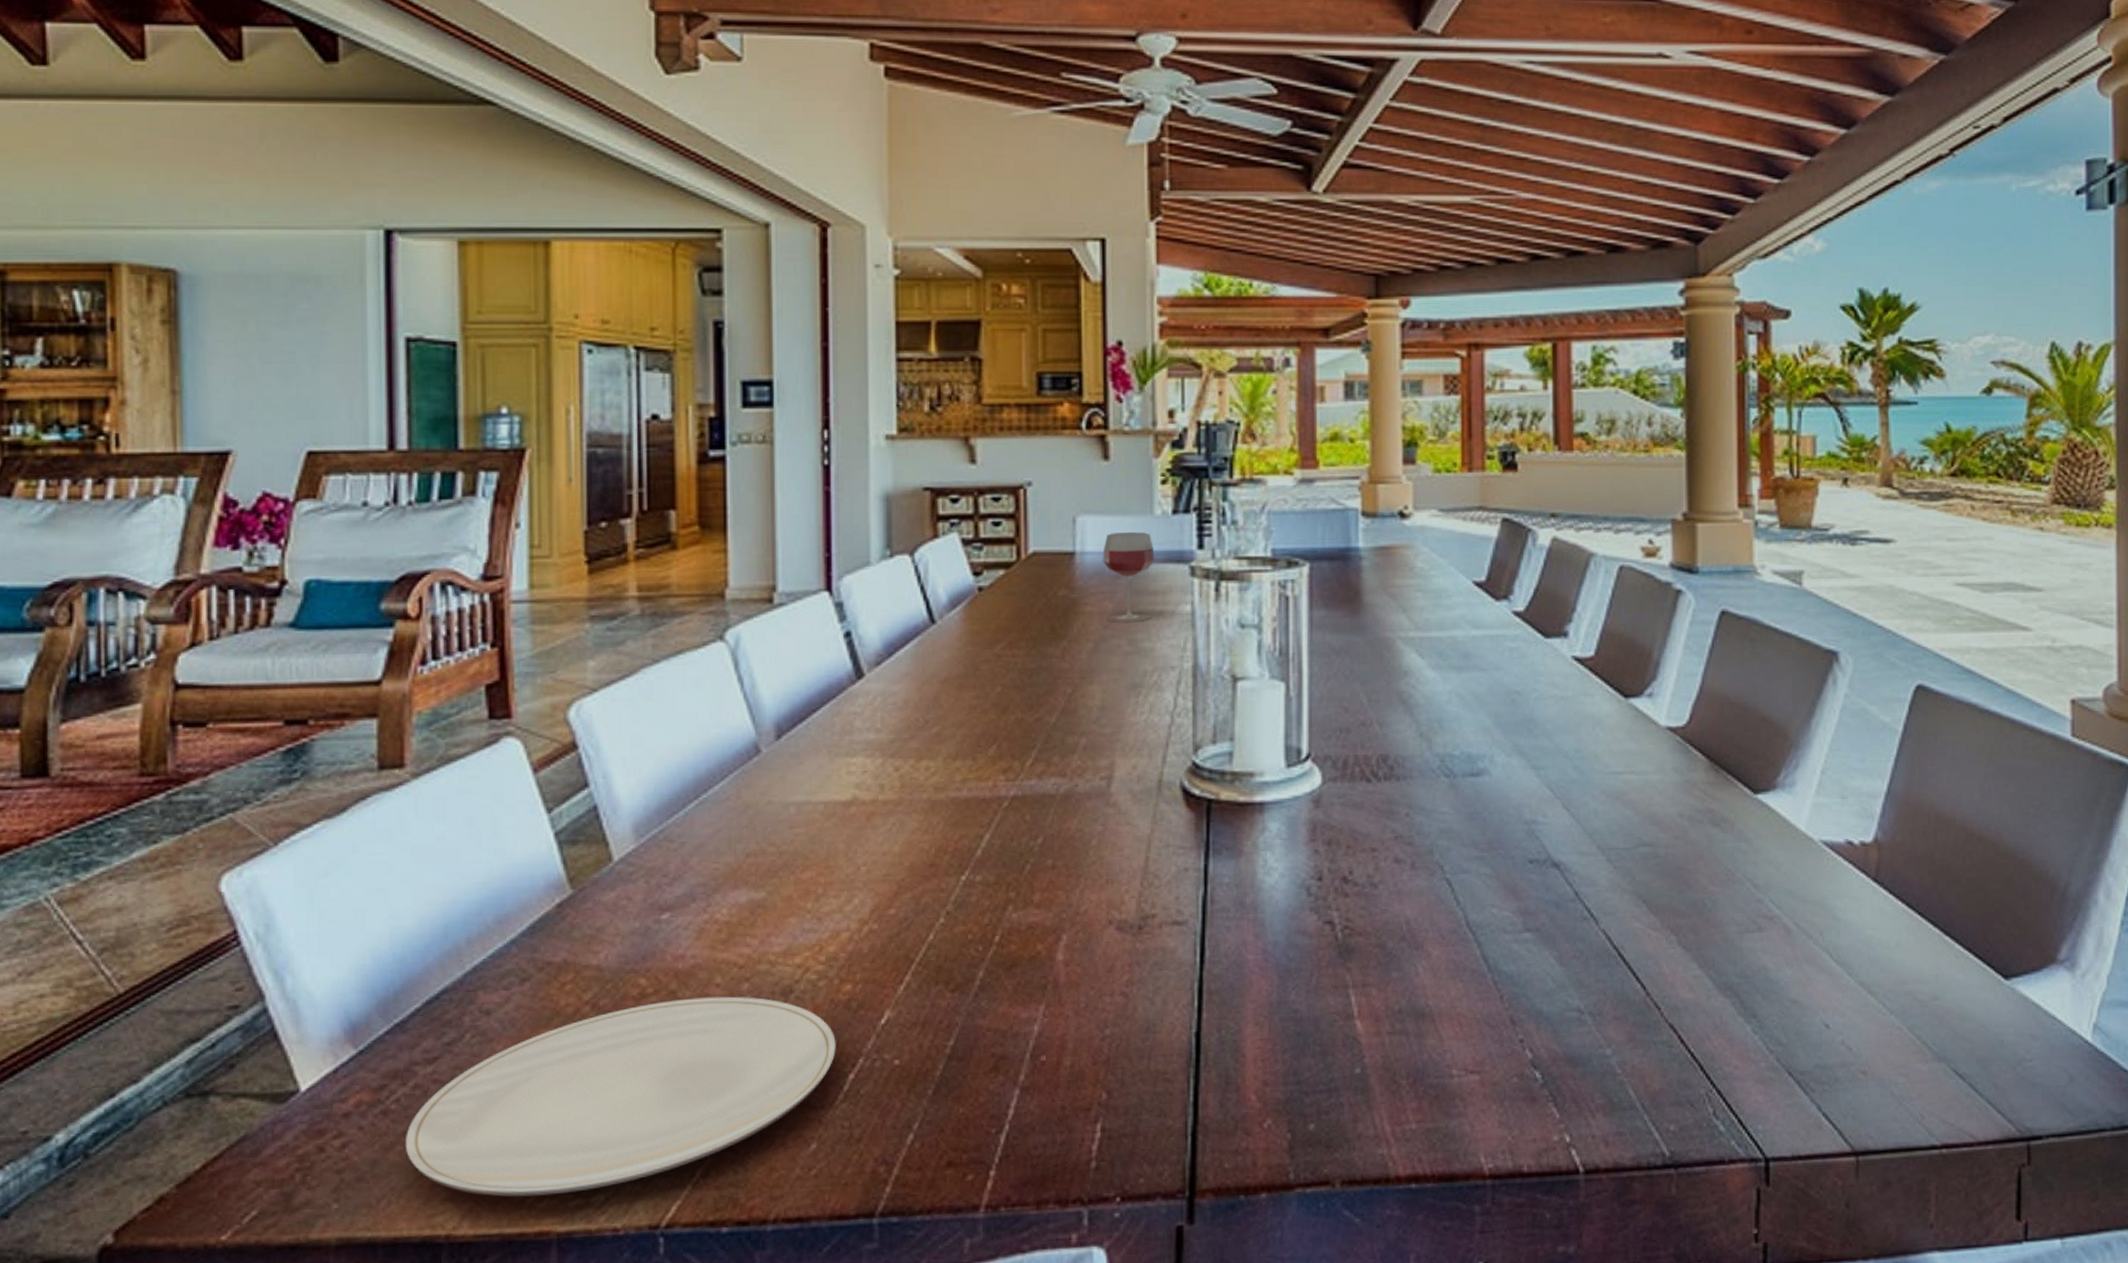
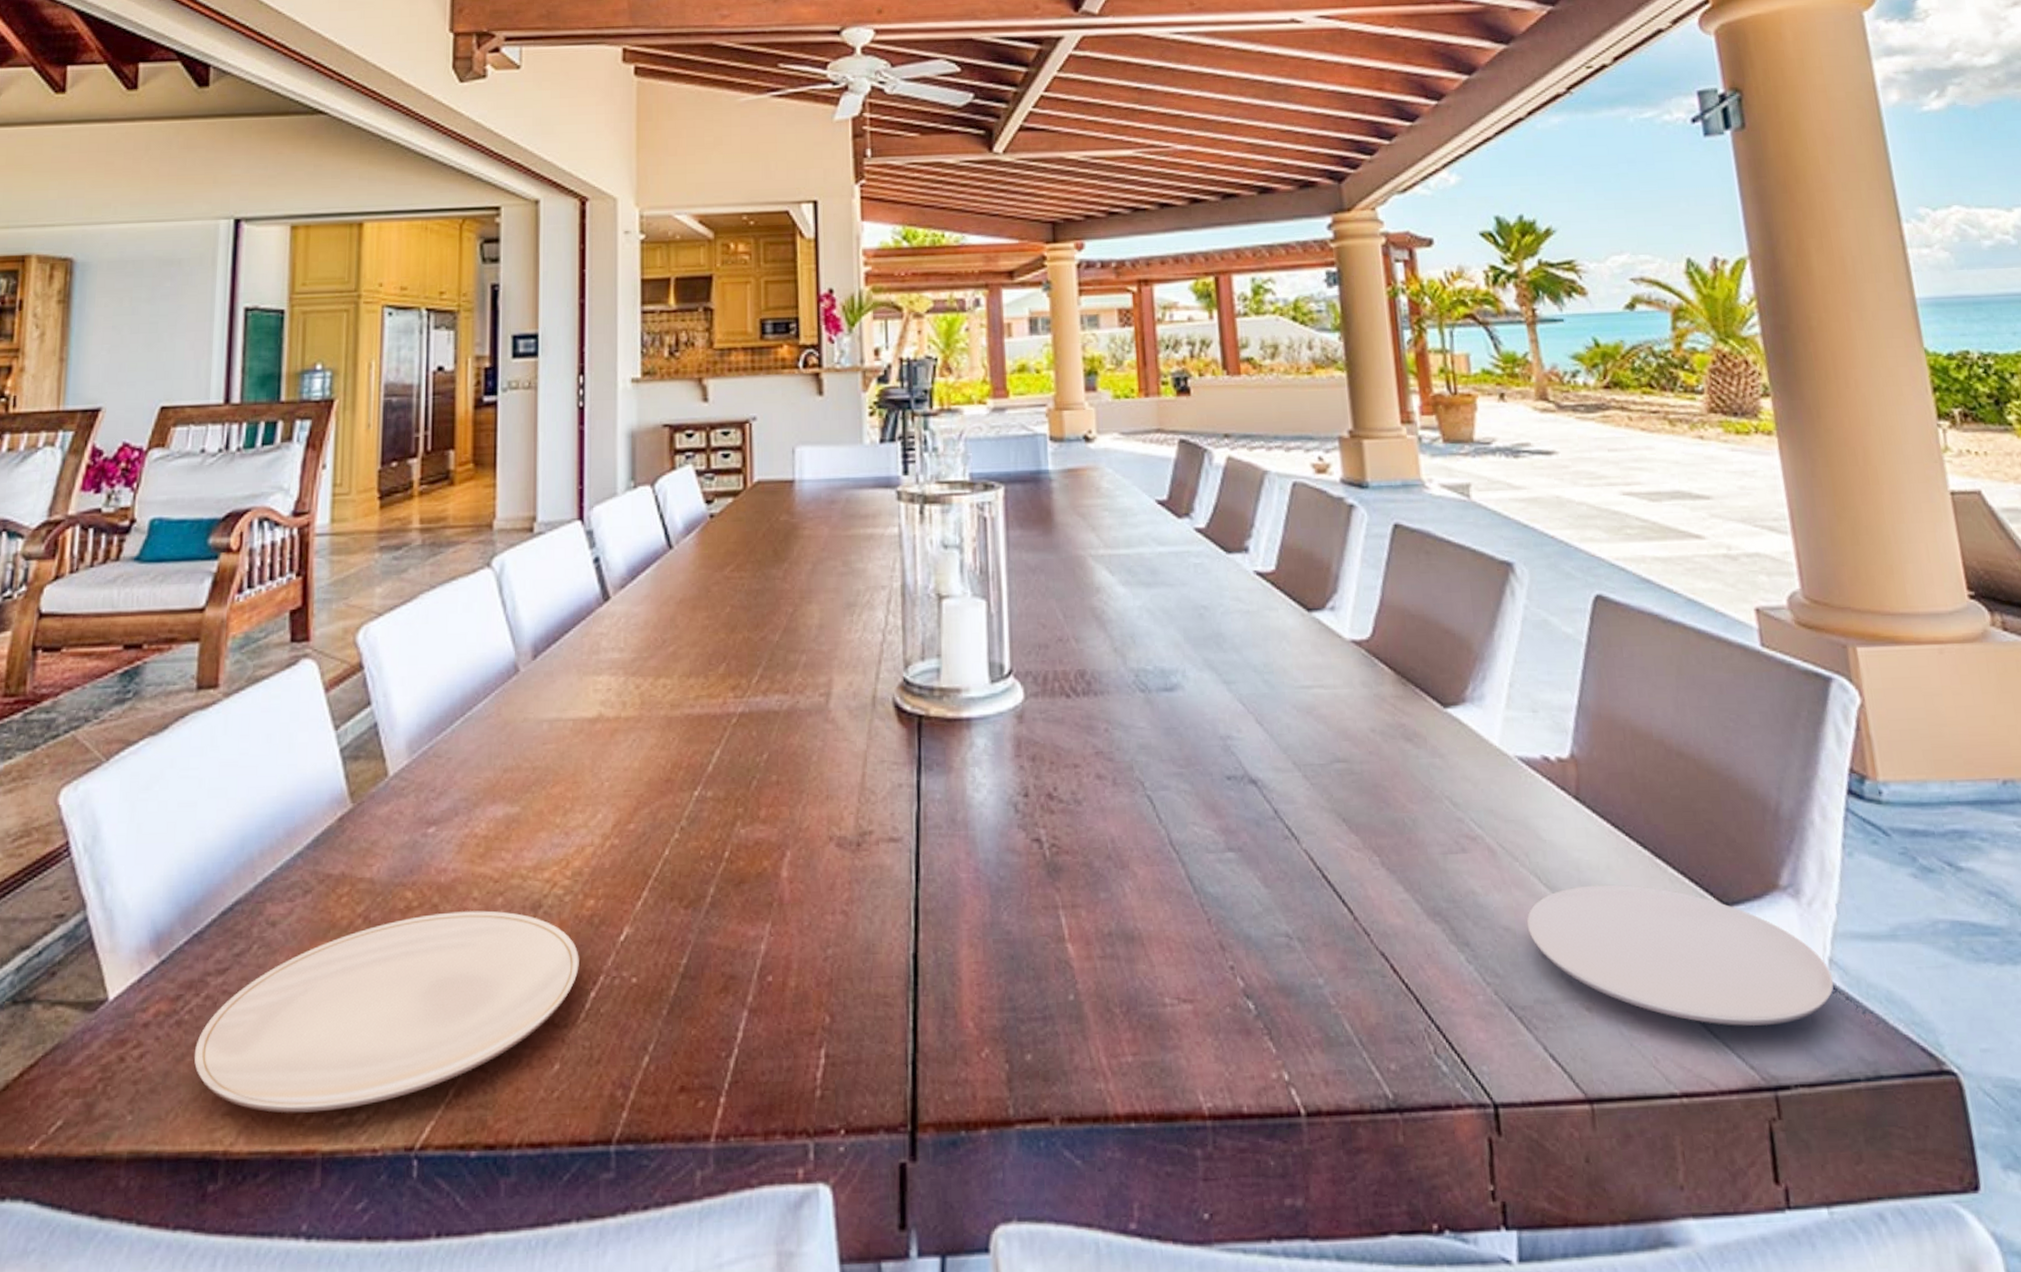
wineglass: present [1103,532,1155,624] -> none [819,460,865,546]
plate: none [1814,960,2095,1085] -> present [1526,884,1834,1026]

